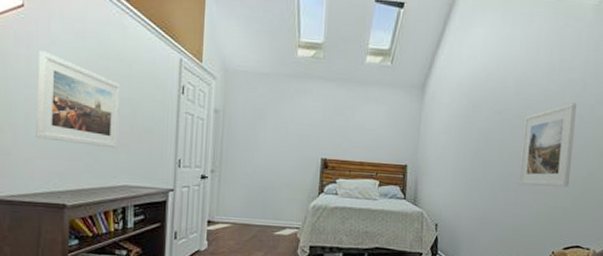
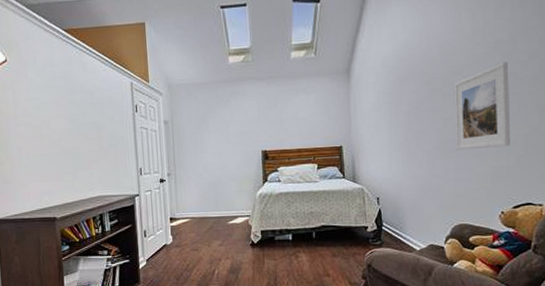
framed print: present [36,51,120,149] -> none [22,94,90,166]

